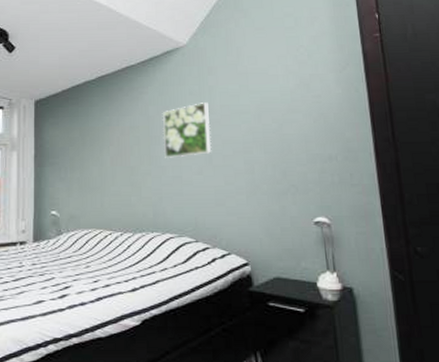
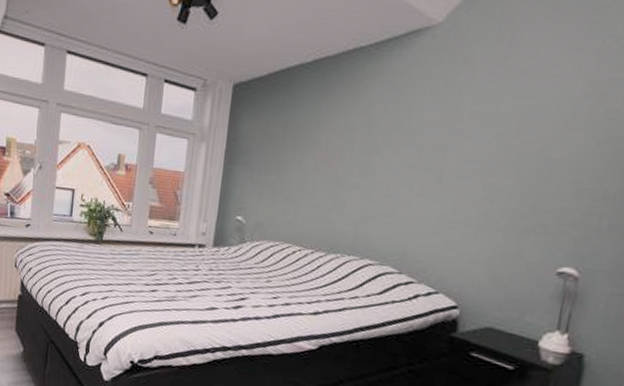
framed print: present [162,103,212,159] -> none [381,105,454,173]

